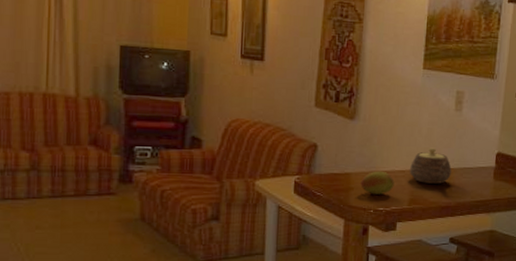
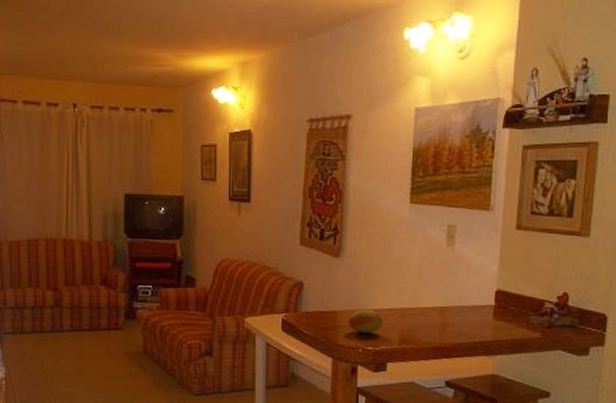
teapot: present [409,148,452,184] -> none [398,285,445,323]

